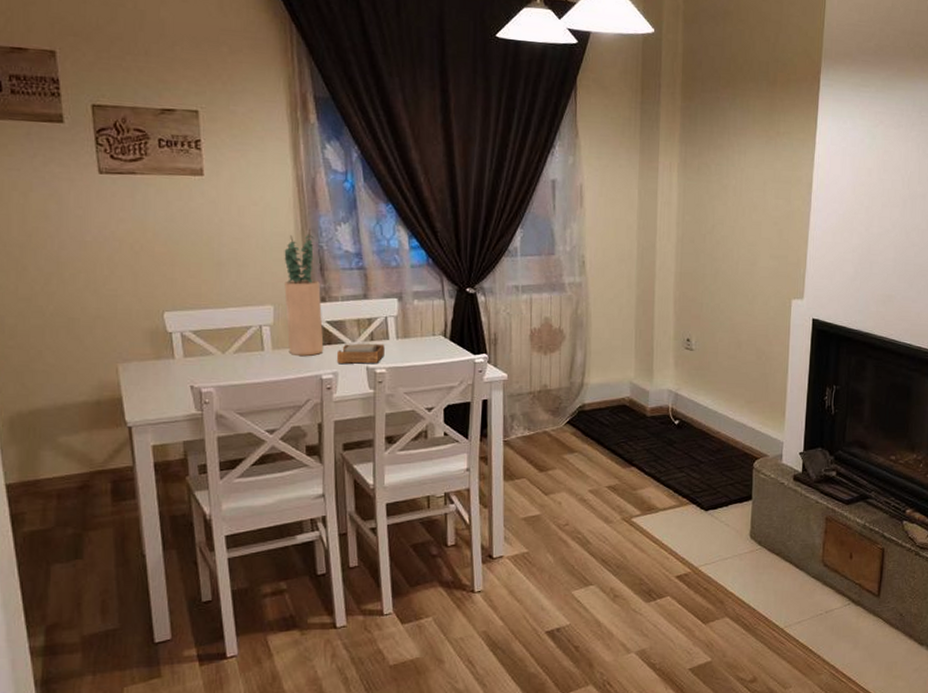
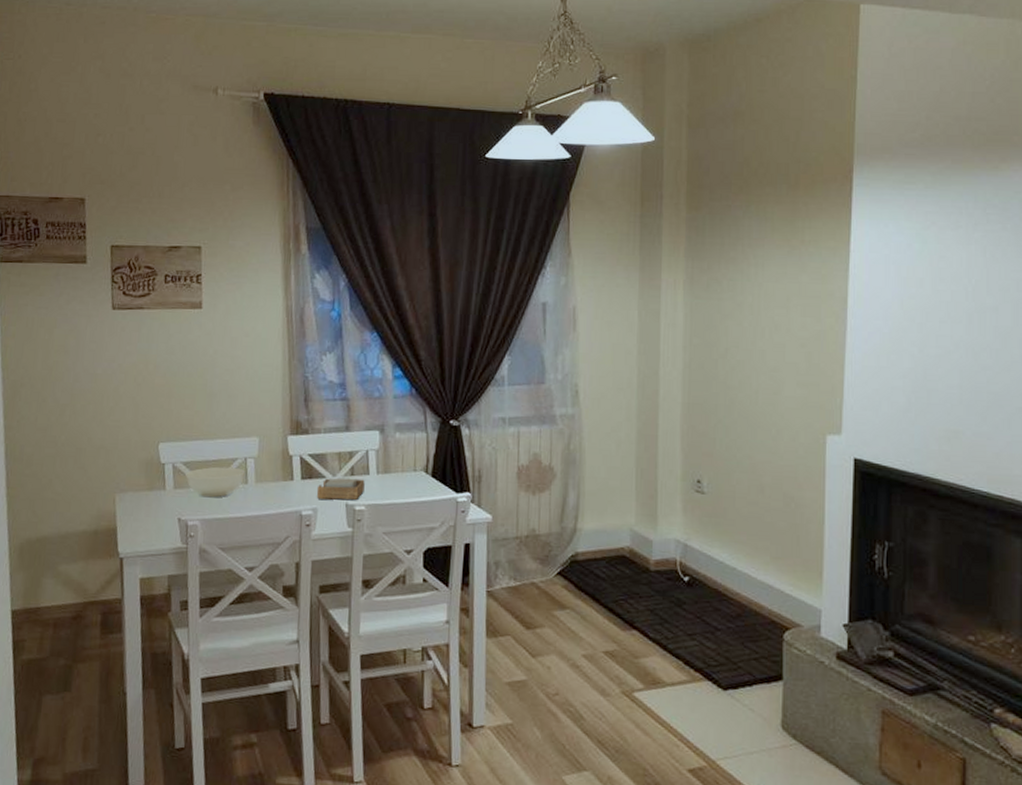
bowl: none [194,334,260,365] -> present [184,466,245,498]
vase: present [284,228,324,357] -> none [270,358,305,491]

